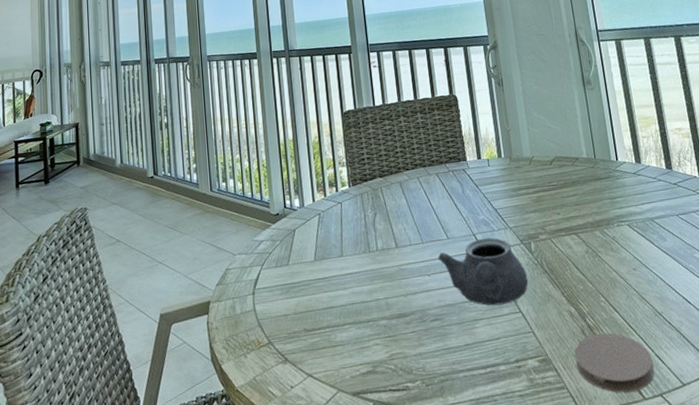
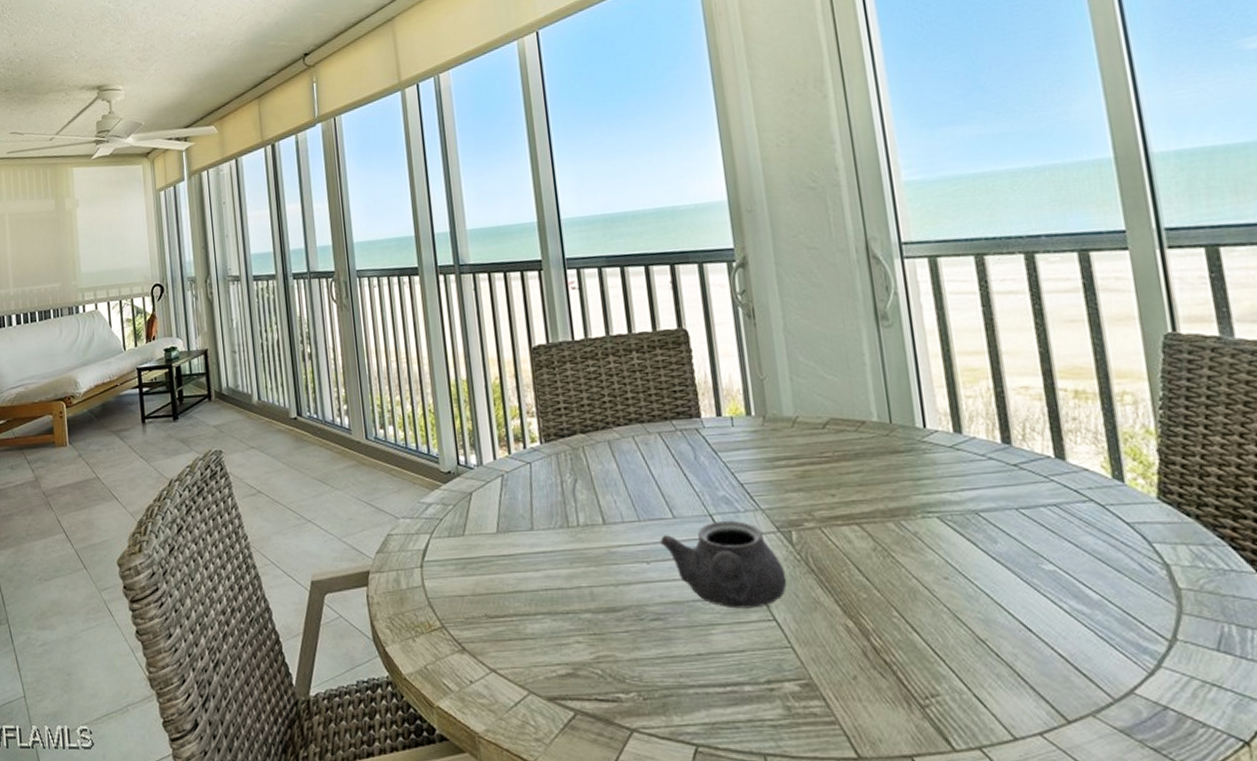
coaster: present [574,333,654,393] -> none [851,658,971,739]

